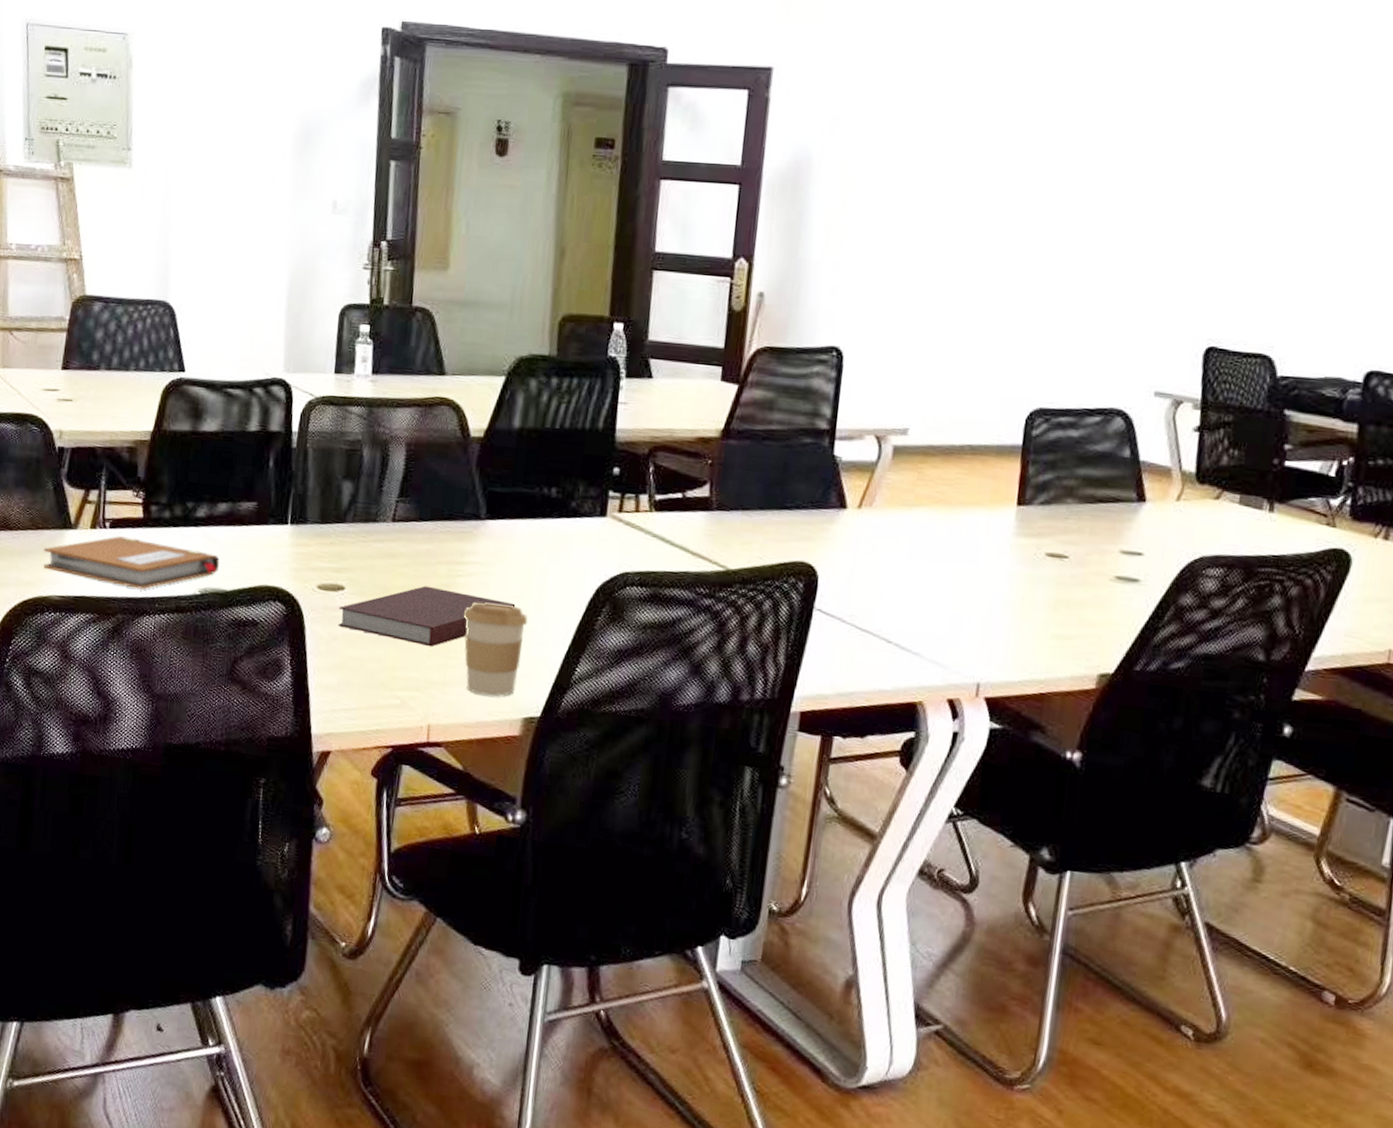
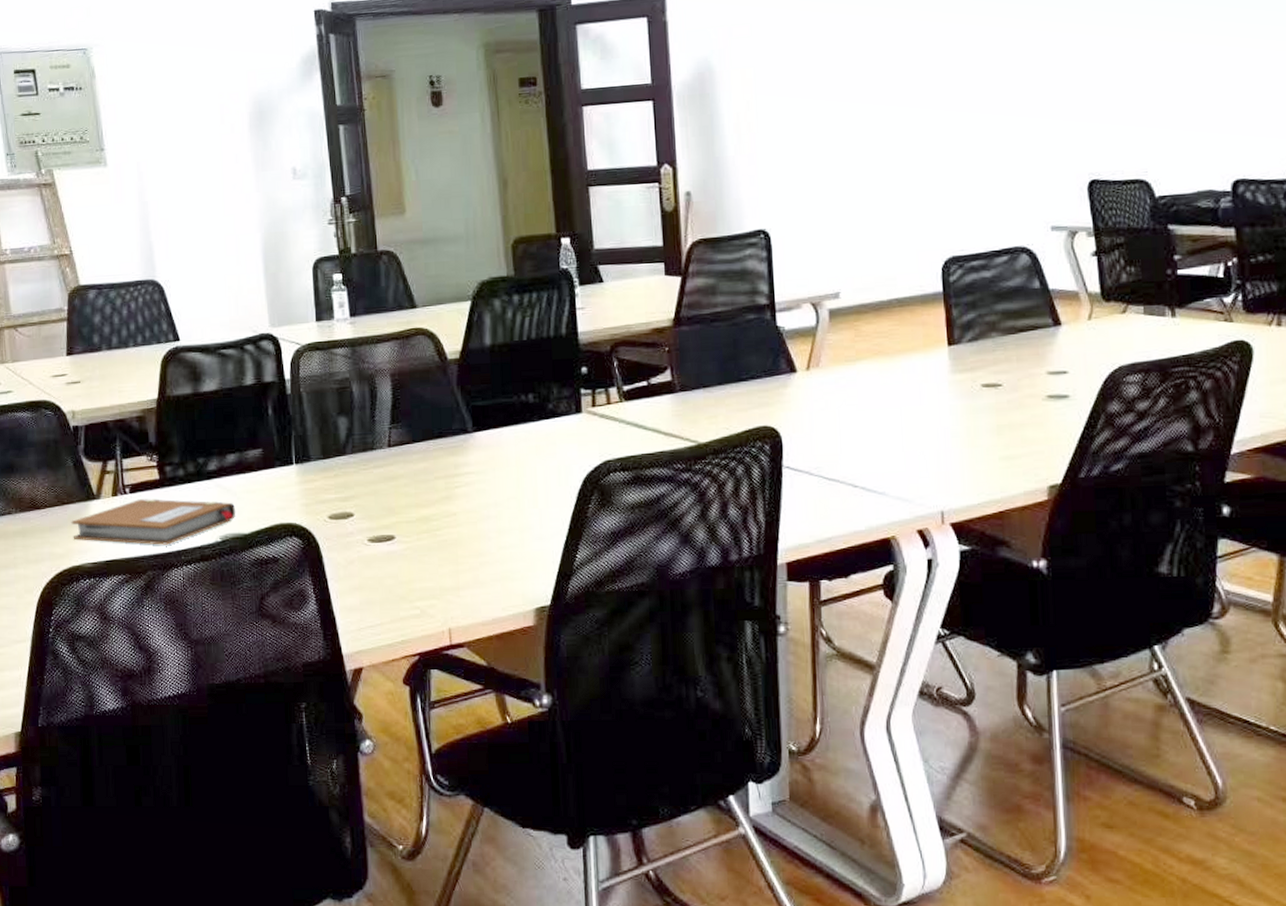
notebook: present [337,585,516,647] -> none [351,501,513,557]
coffee cup: present [463,602,528,697] -> none [465,507,526,593]

